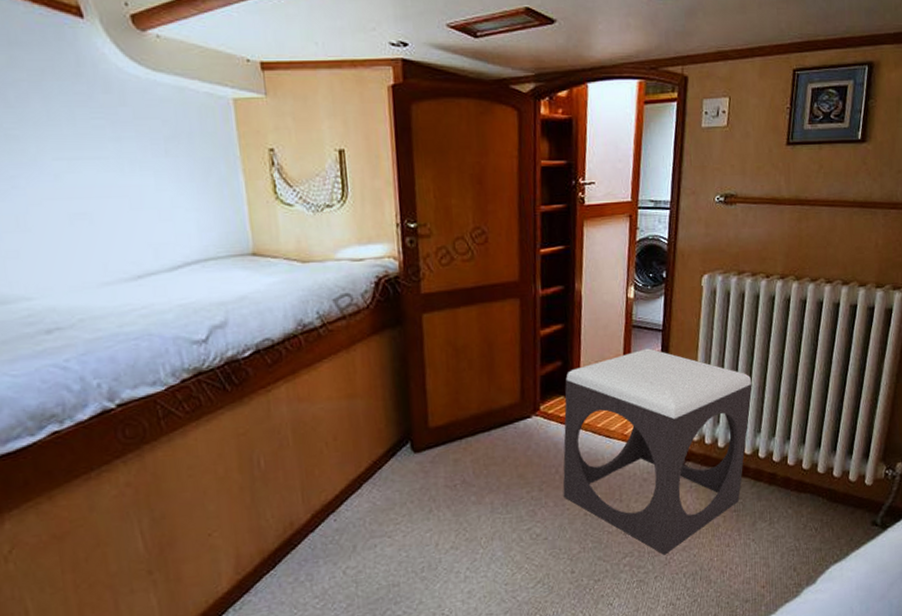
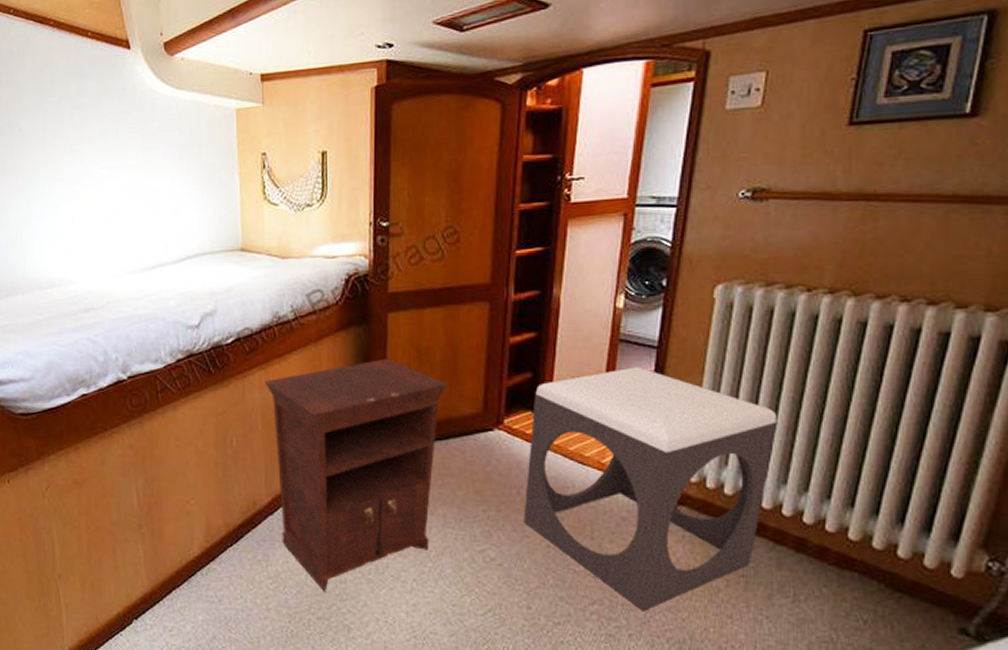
nightstand: none [292,358,487,600] -> present [264,358,448,593]

